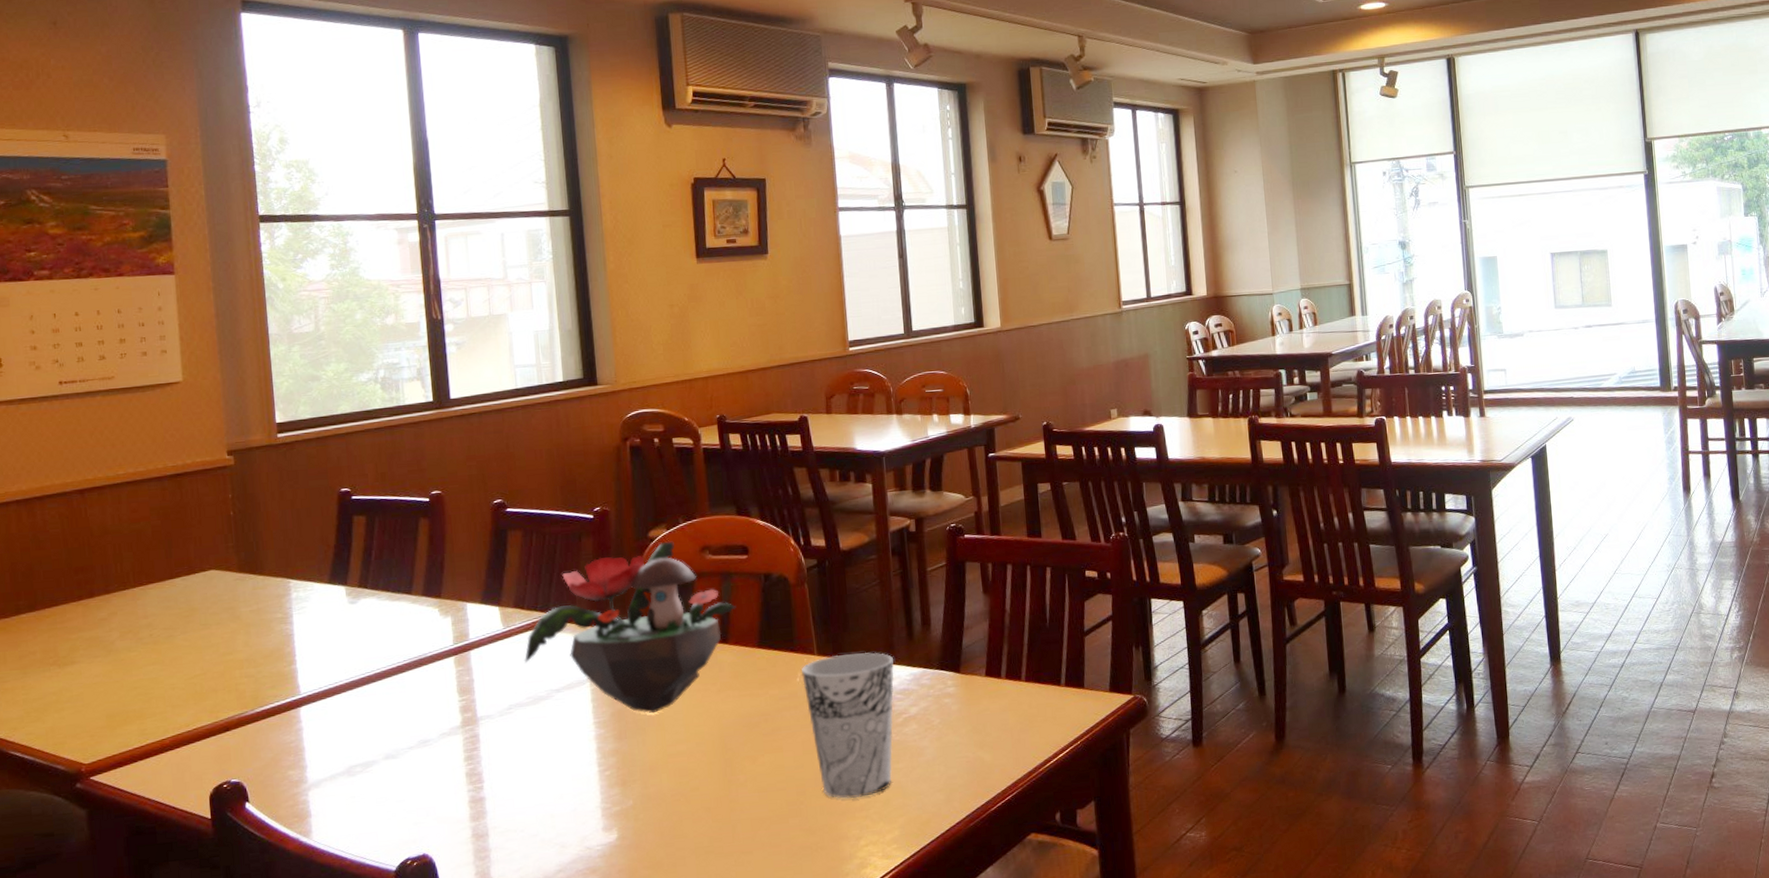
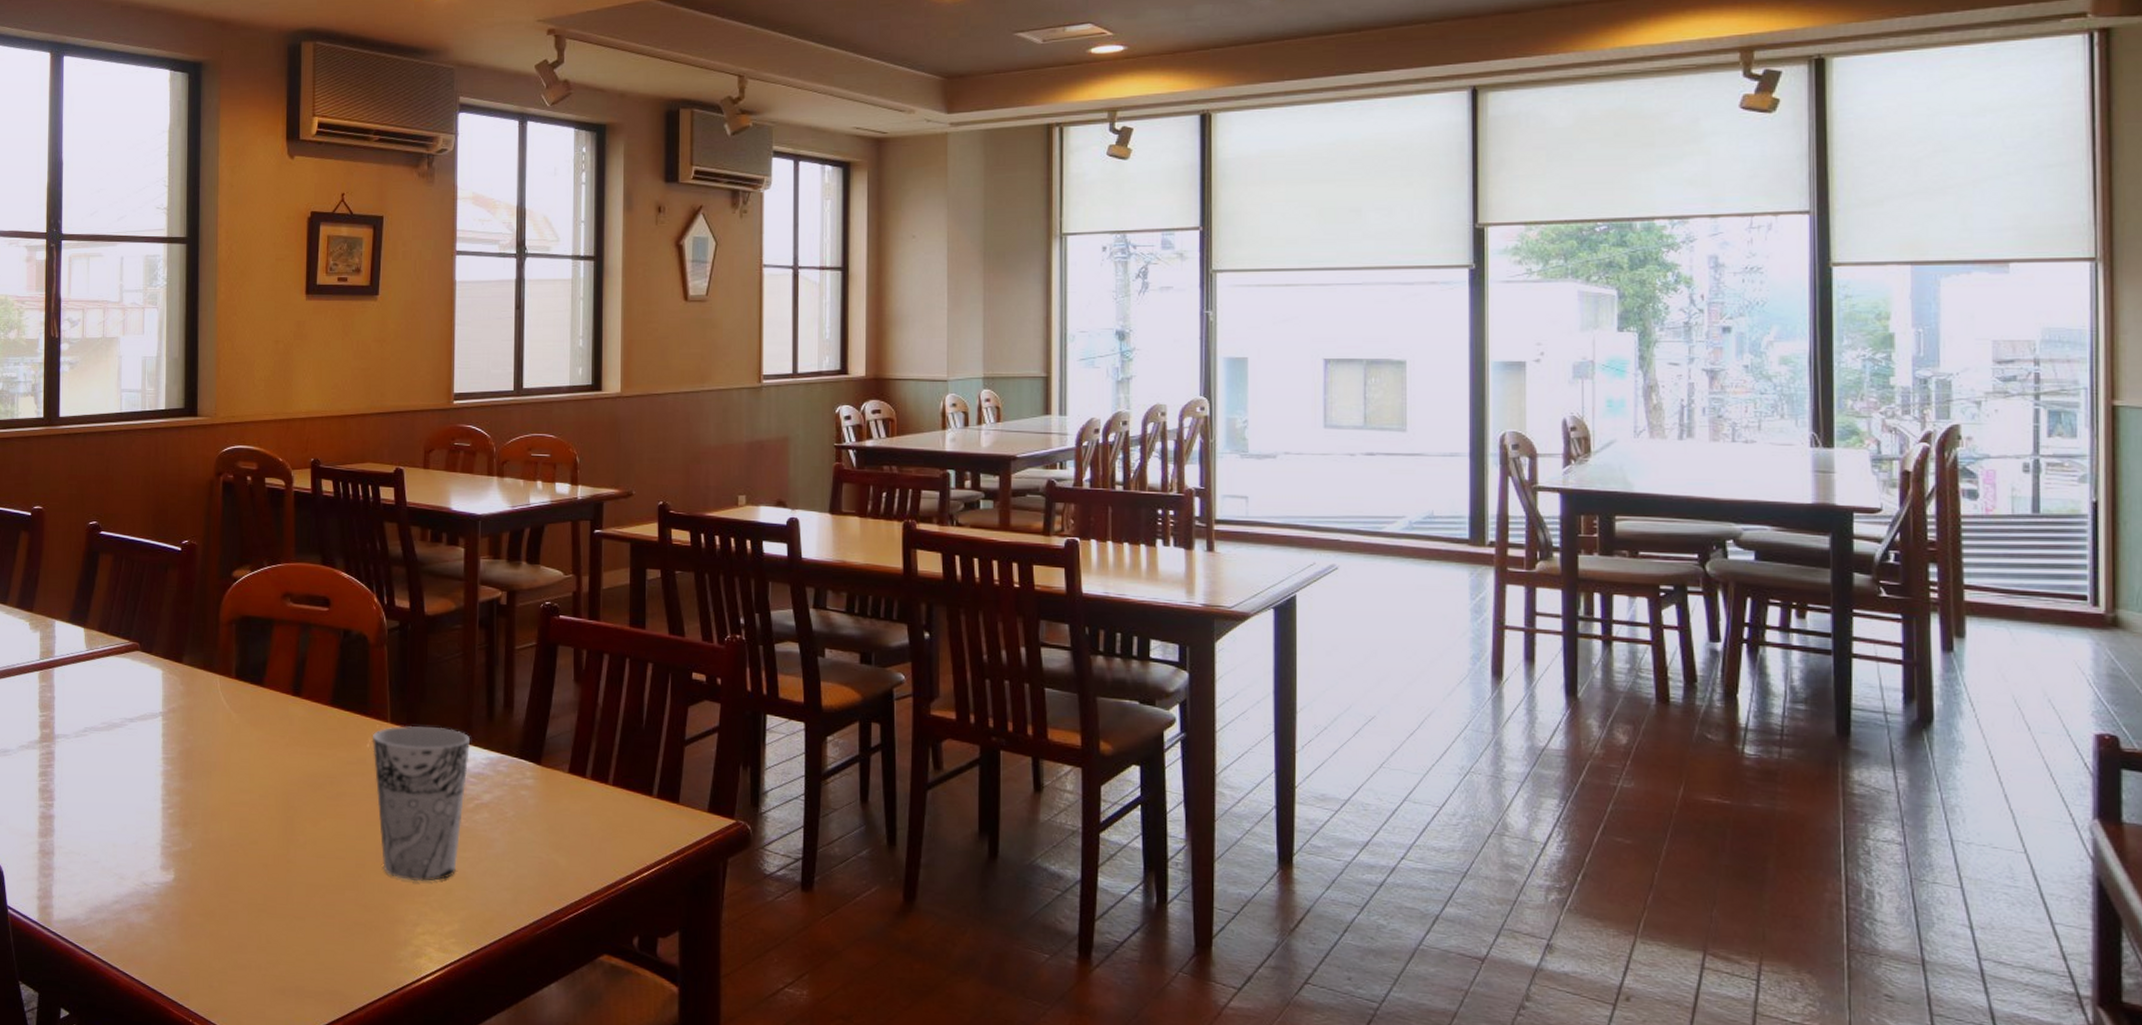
potted flower: present [524,541,736,714] -> none [102,583,312,758]

